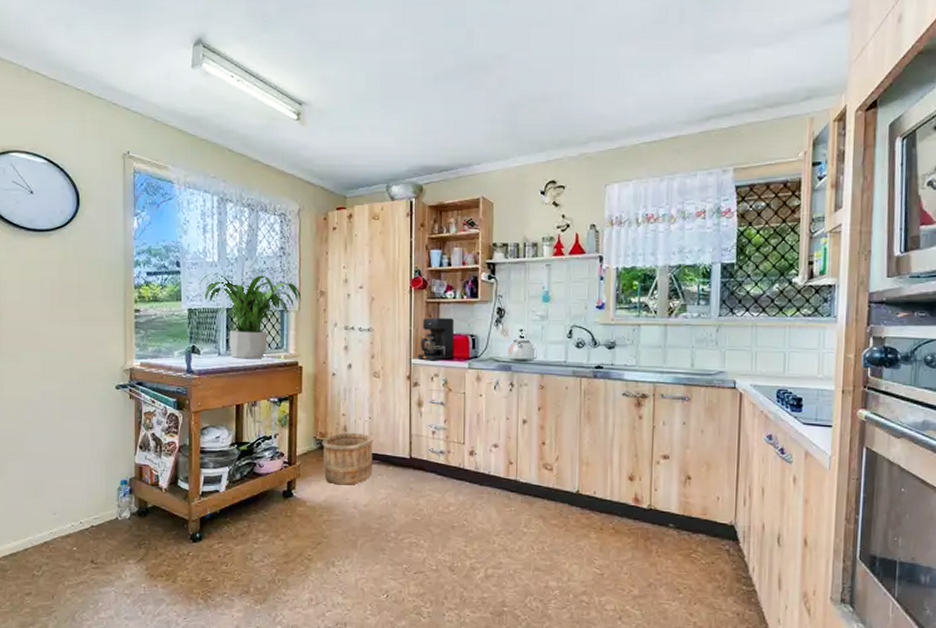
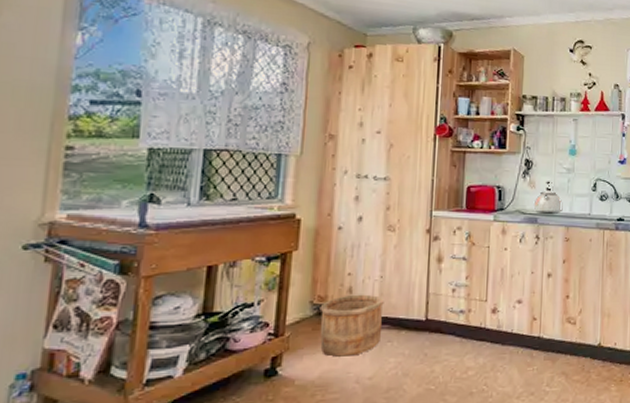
potted plant: present [199,273,302,359] -> none [167,106,306,211]
coffee maker: present [418,318,455,361] -> none [440,168,481,214]

